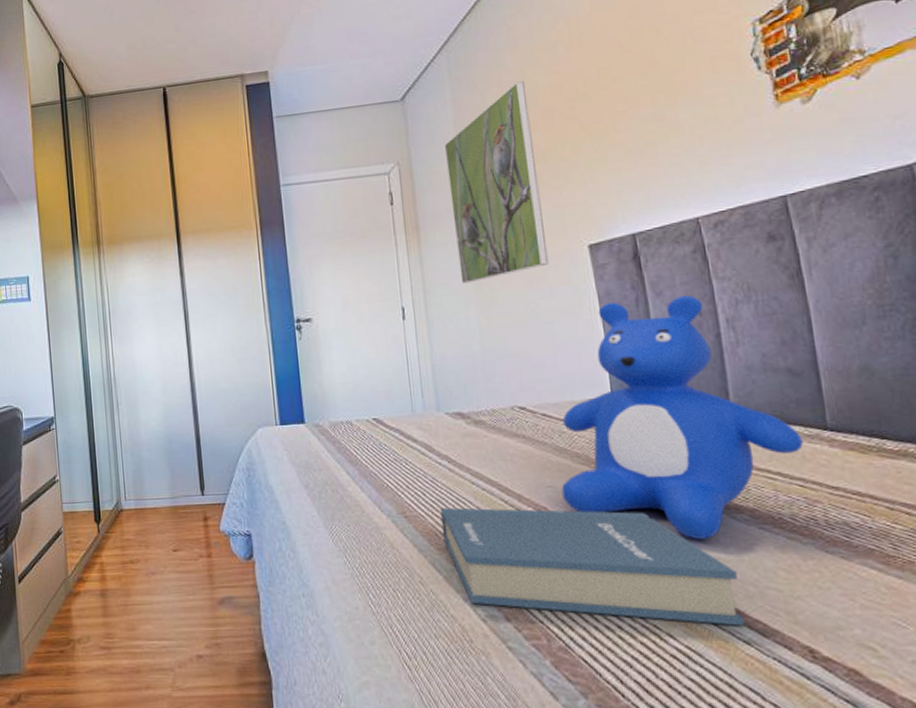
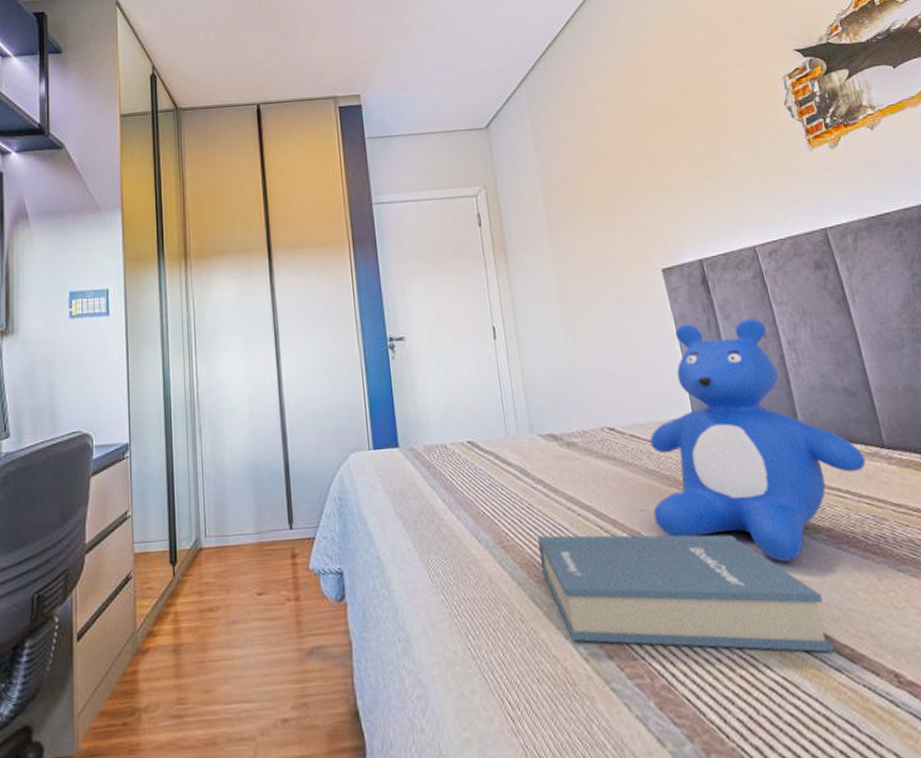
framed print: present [445,81,549,284] -> none [527,116,628,304]

